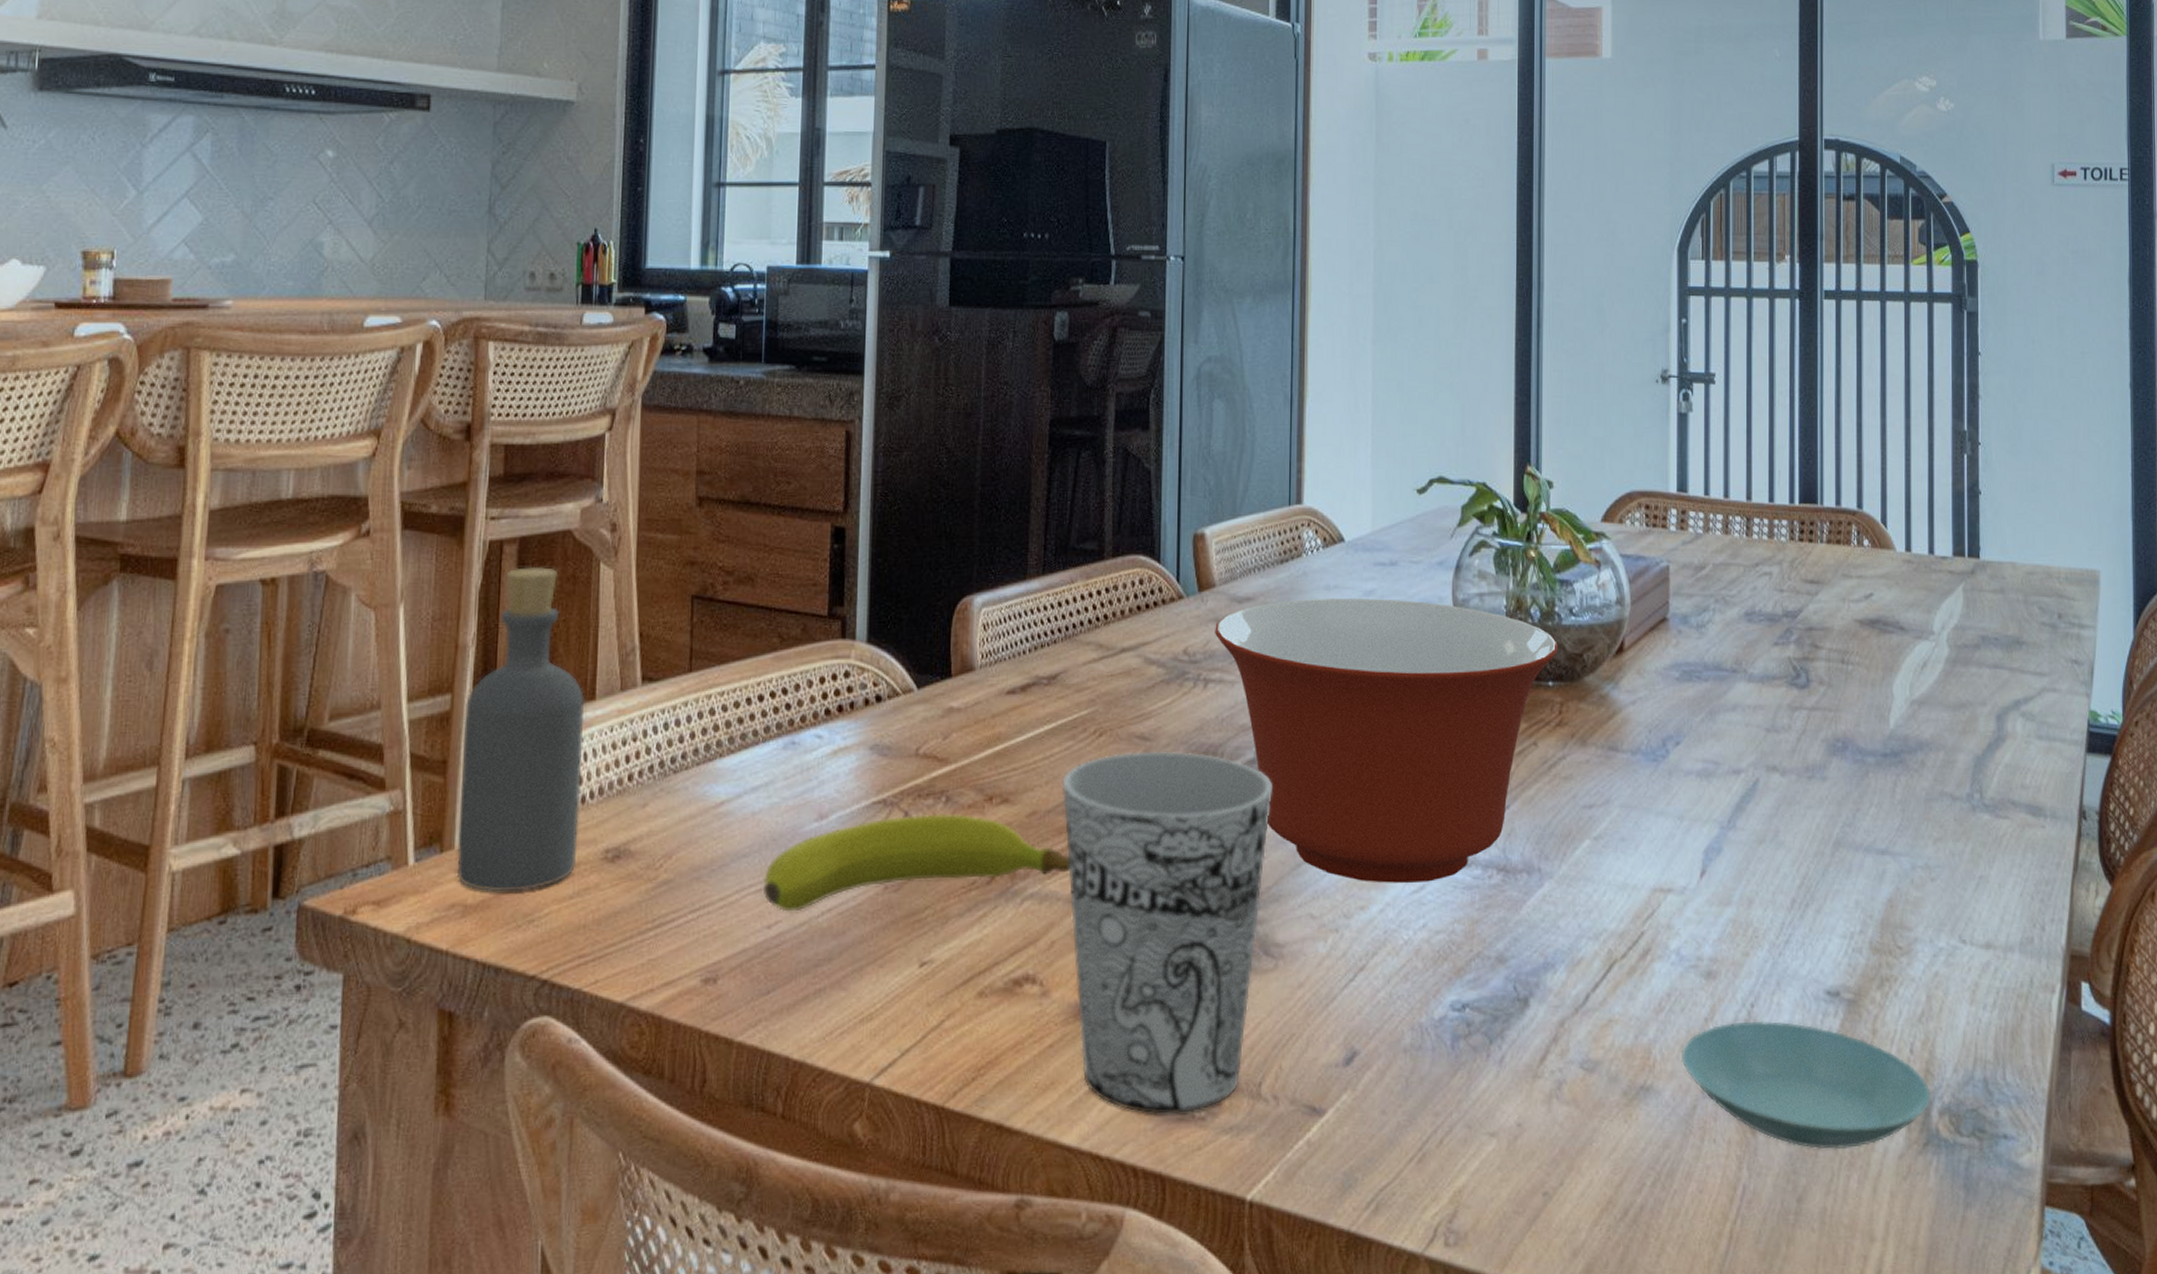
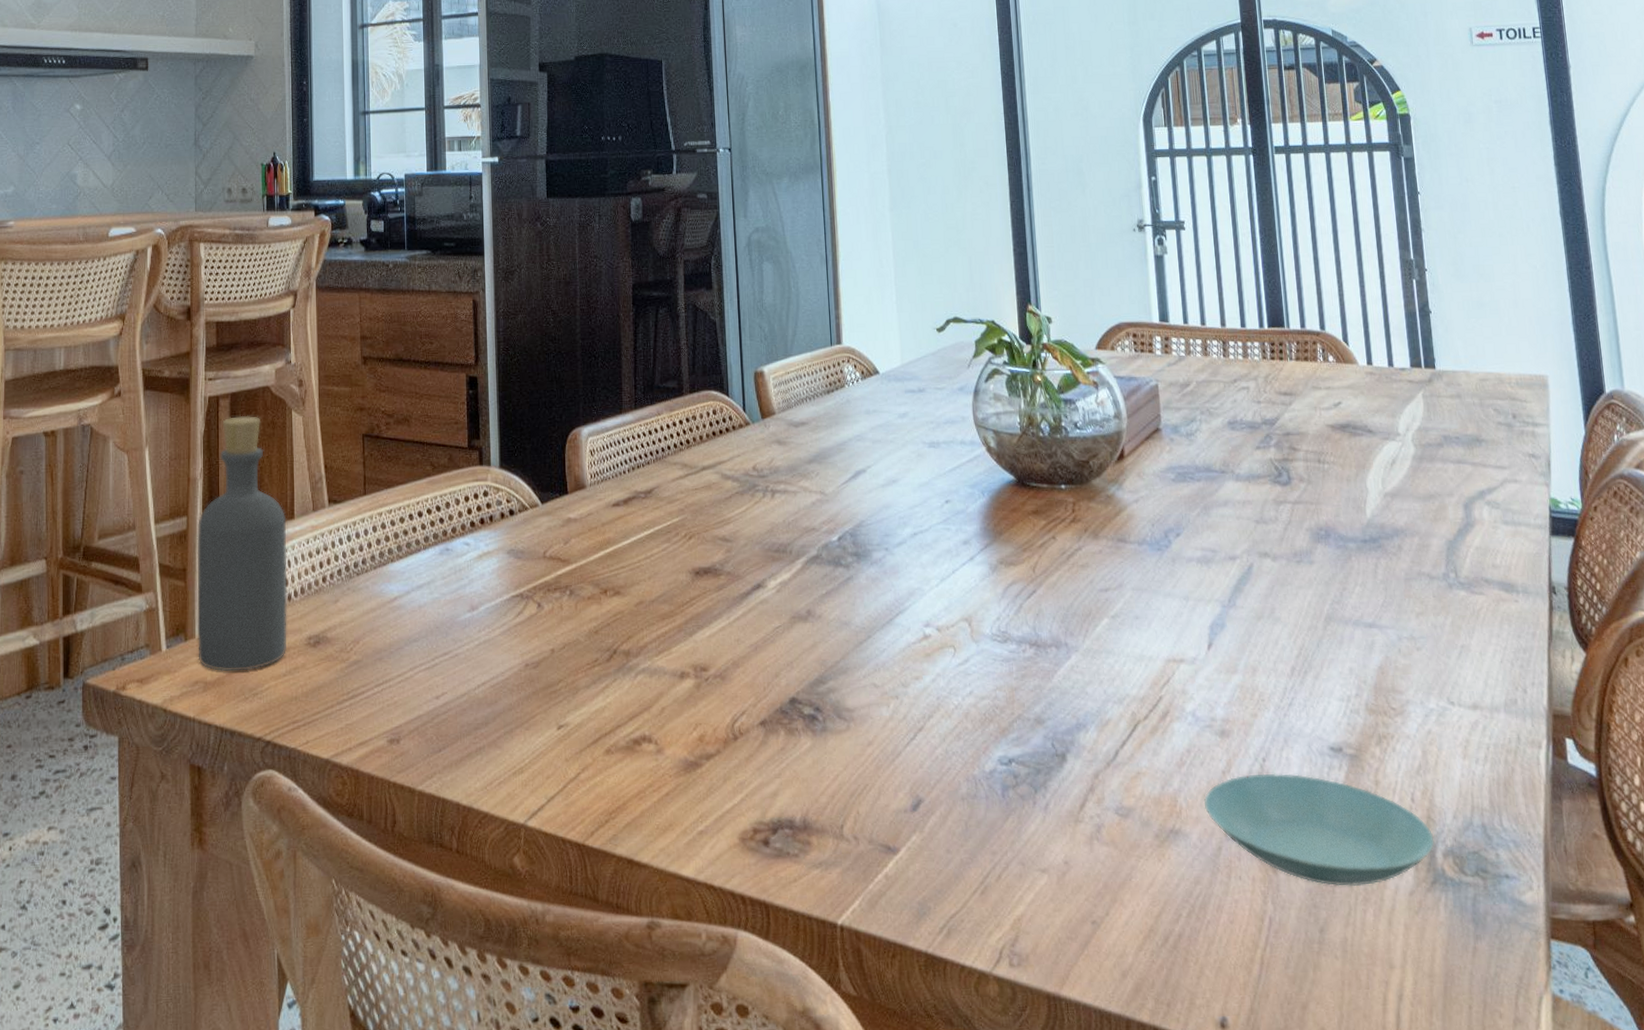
fruit: present [764,813,1070,912] -> none [431,604,673,686]
cup: present [1062,751,1272,1114] -> none [661,549,834,852]
mixing bowl: present [1215,599,1559,883] -> none [777,420,1068,657]

